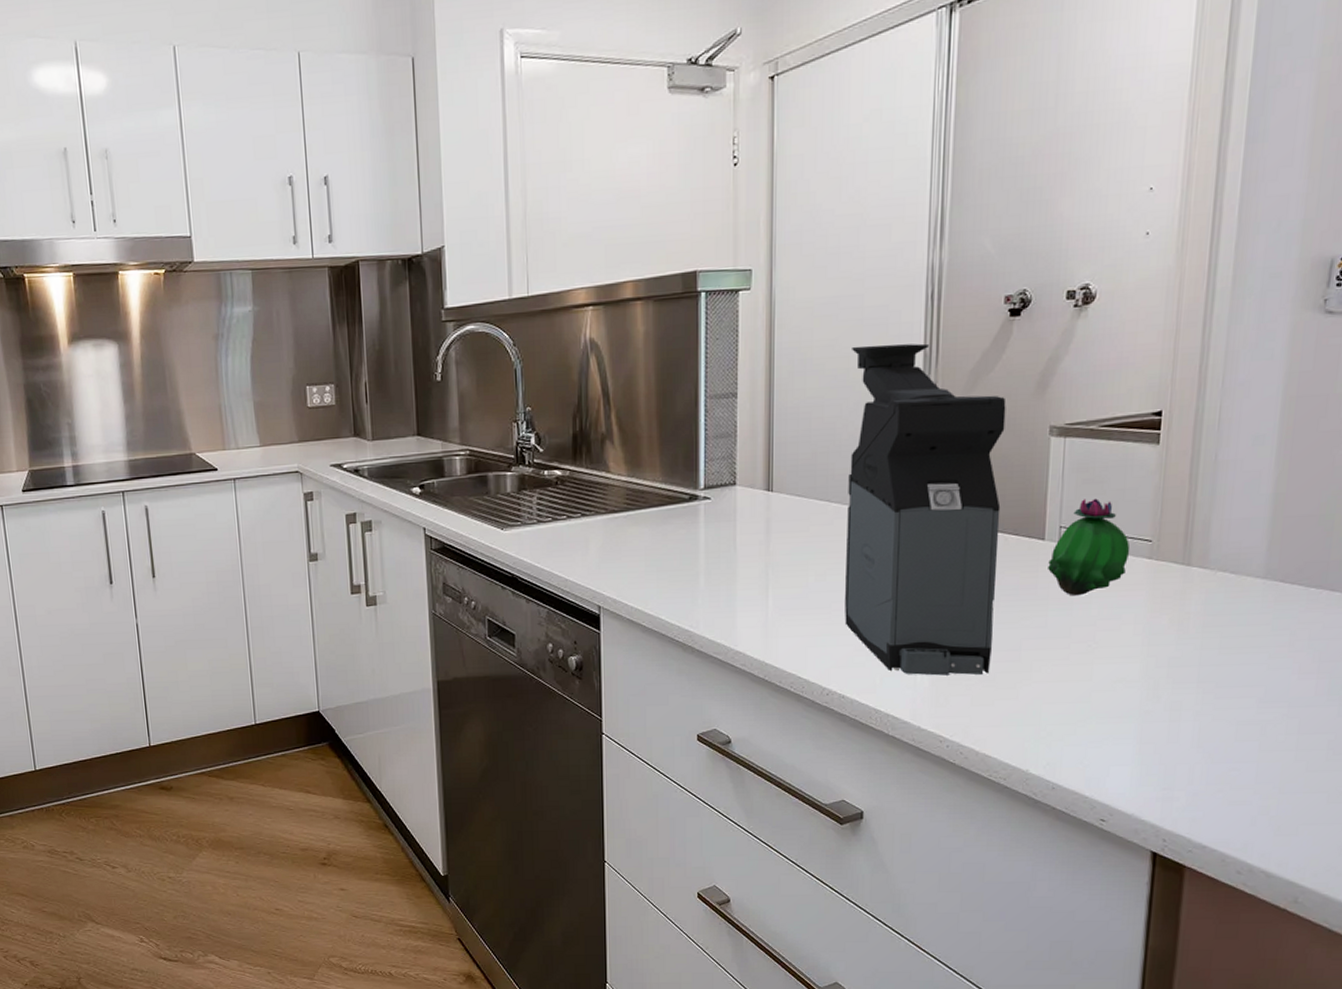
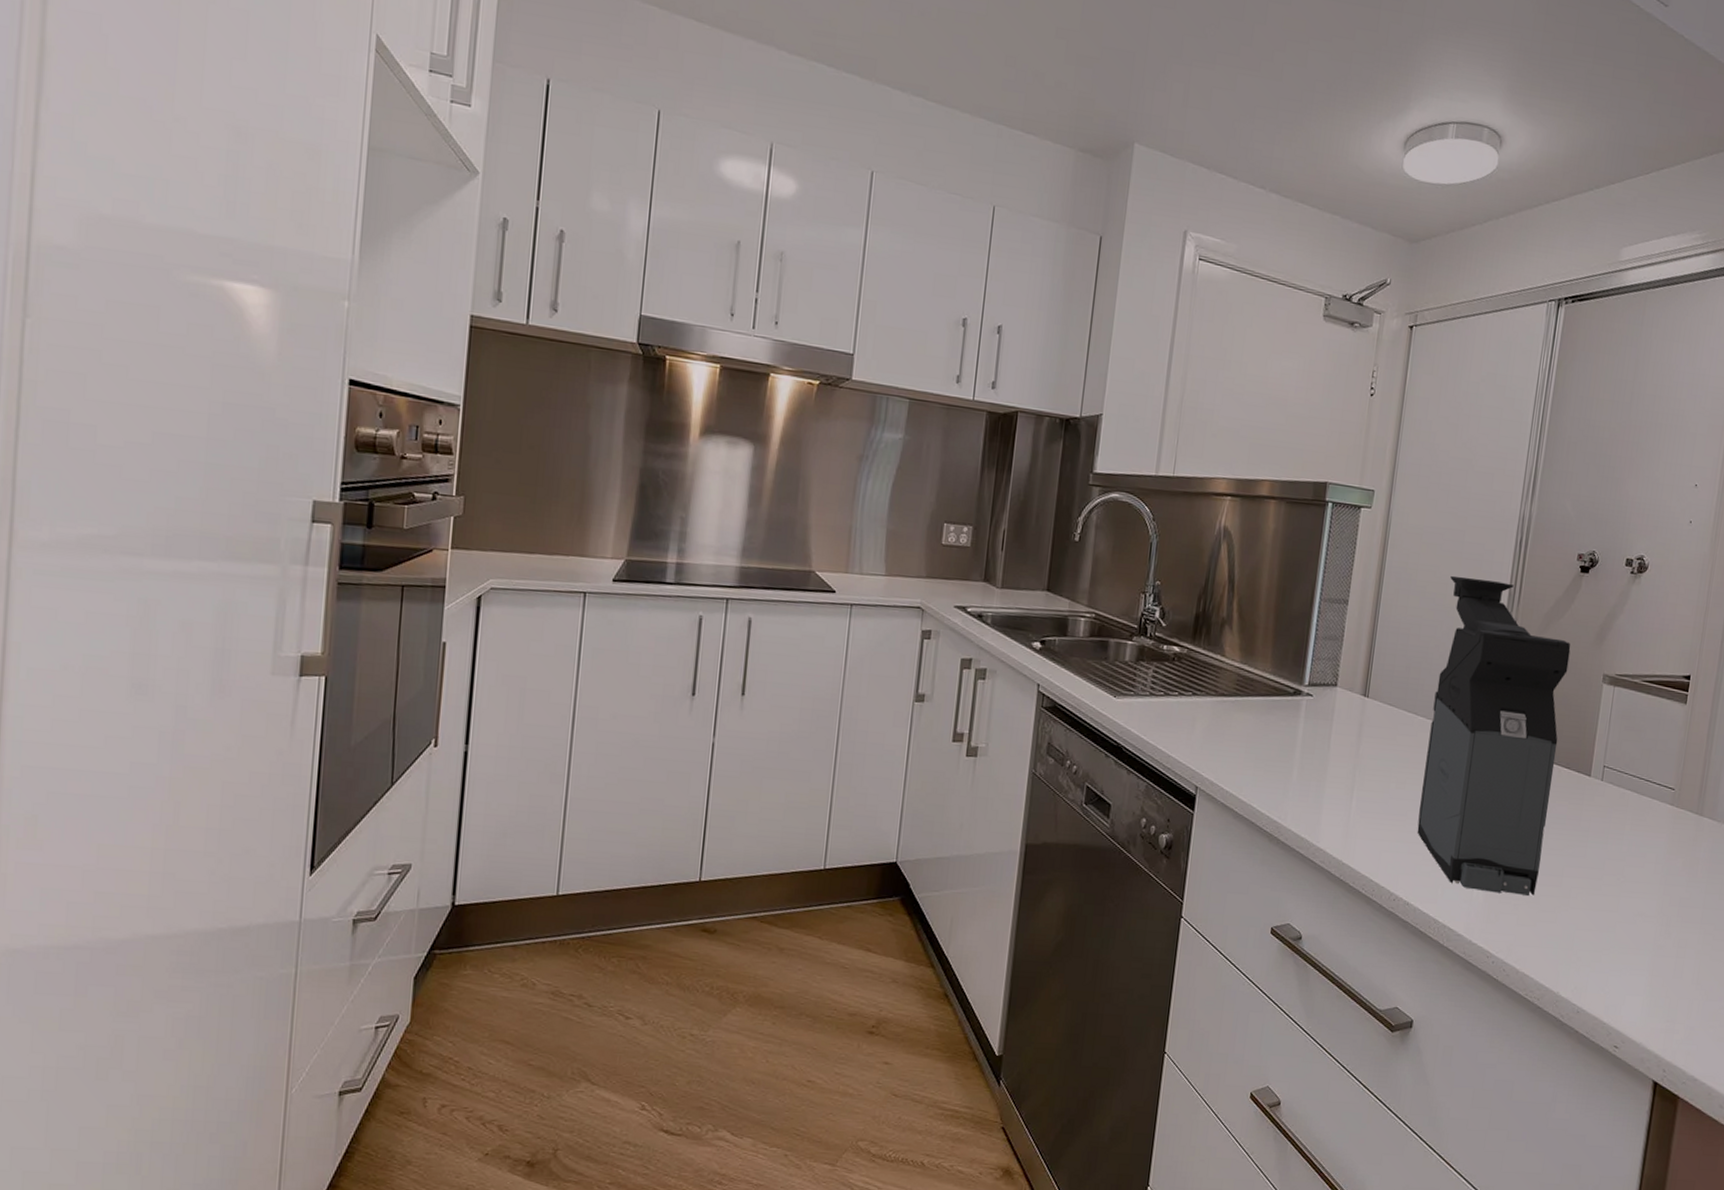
flowering cactus: present [1048,498,1130,597] -> none [1591,744,1658,832]

